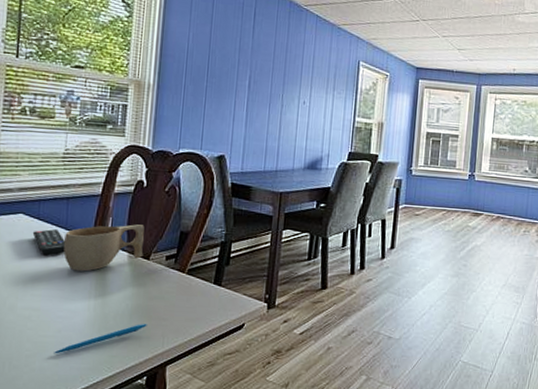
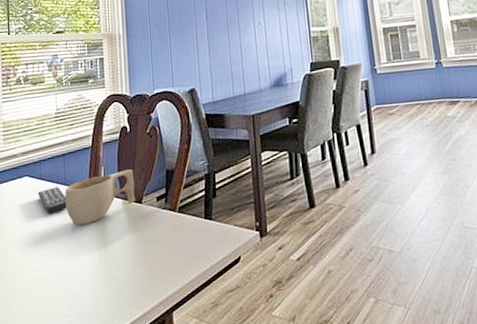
pen: present [54,324,147,354] -> none [68,270,149,313]

